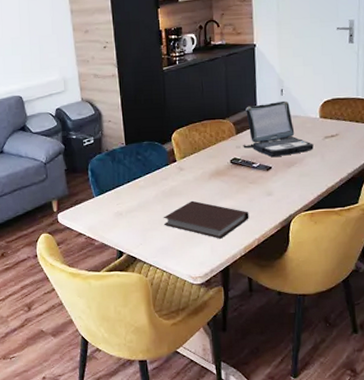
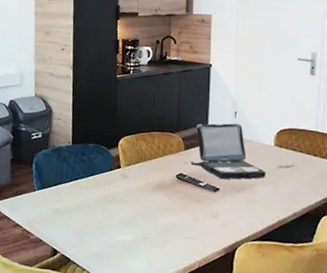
notebook: present [163,200,249,239] -> none [101,210,192,255]

